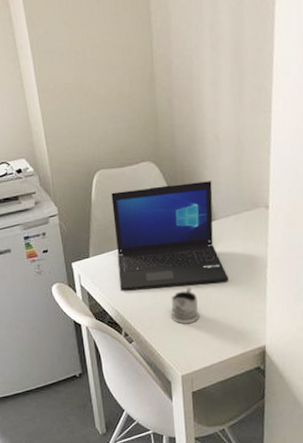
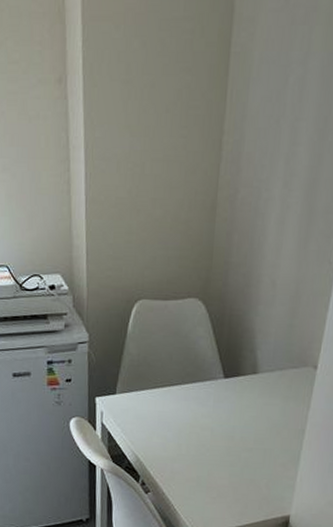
laptop: present [111,181,228,291] -> none [145,326,262,441]
tea glass holder: present [171,286,200,325] -> none [194,440,225,482]

